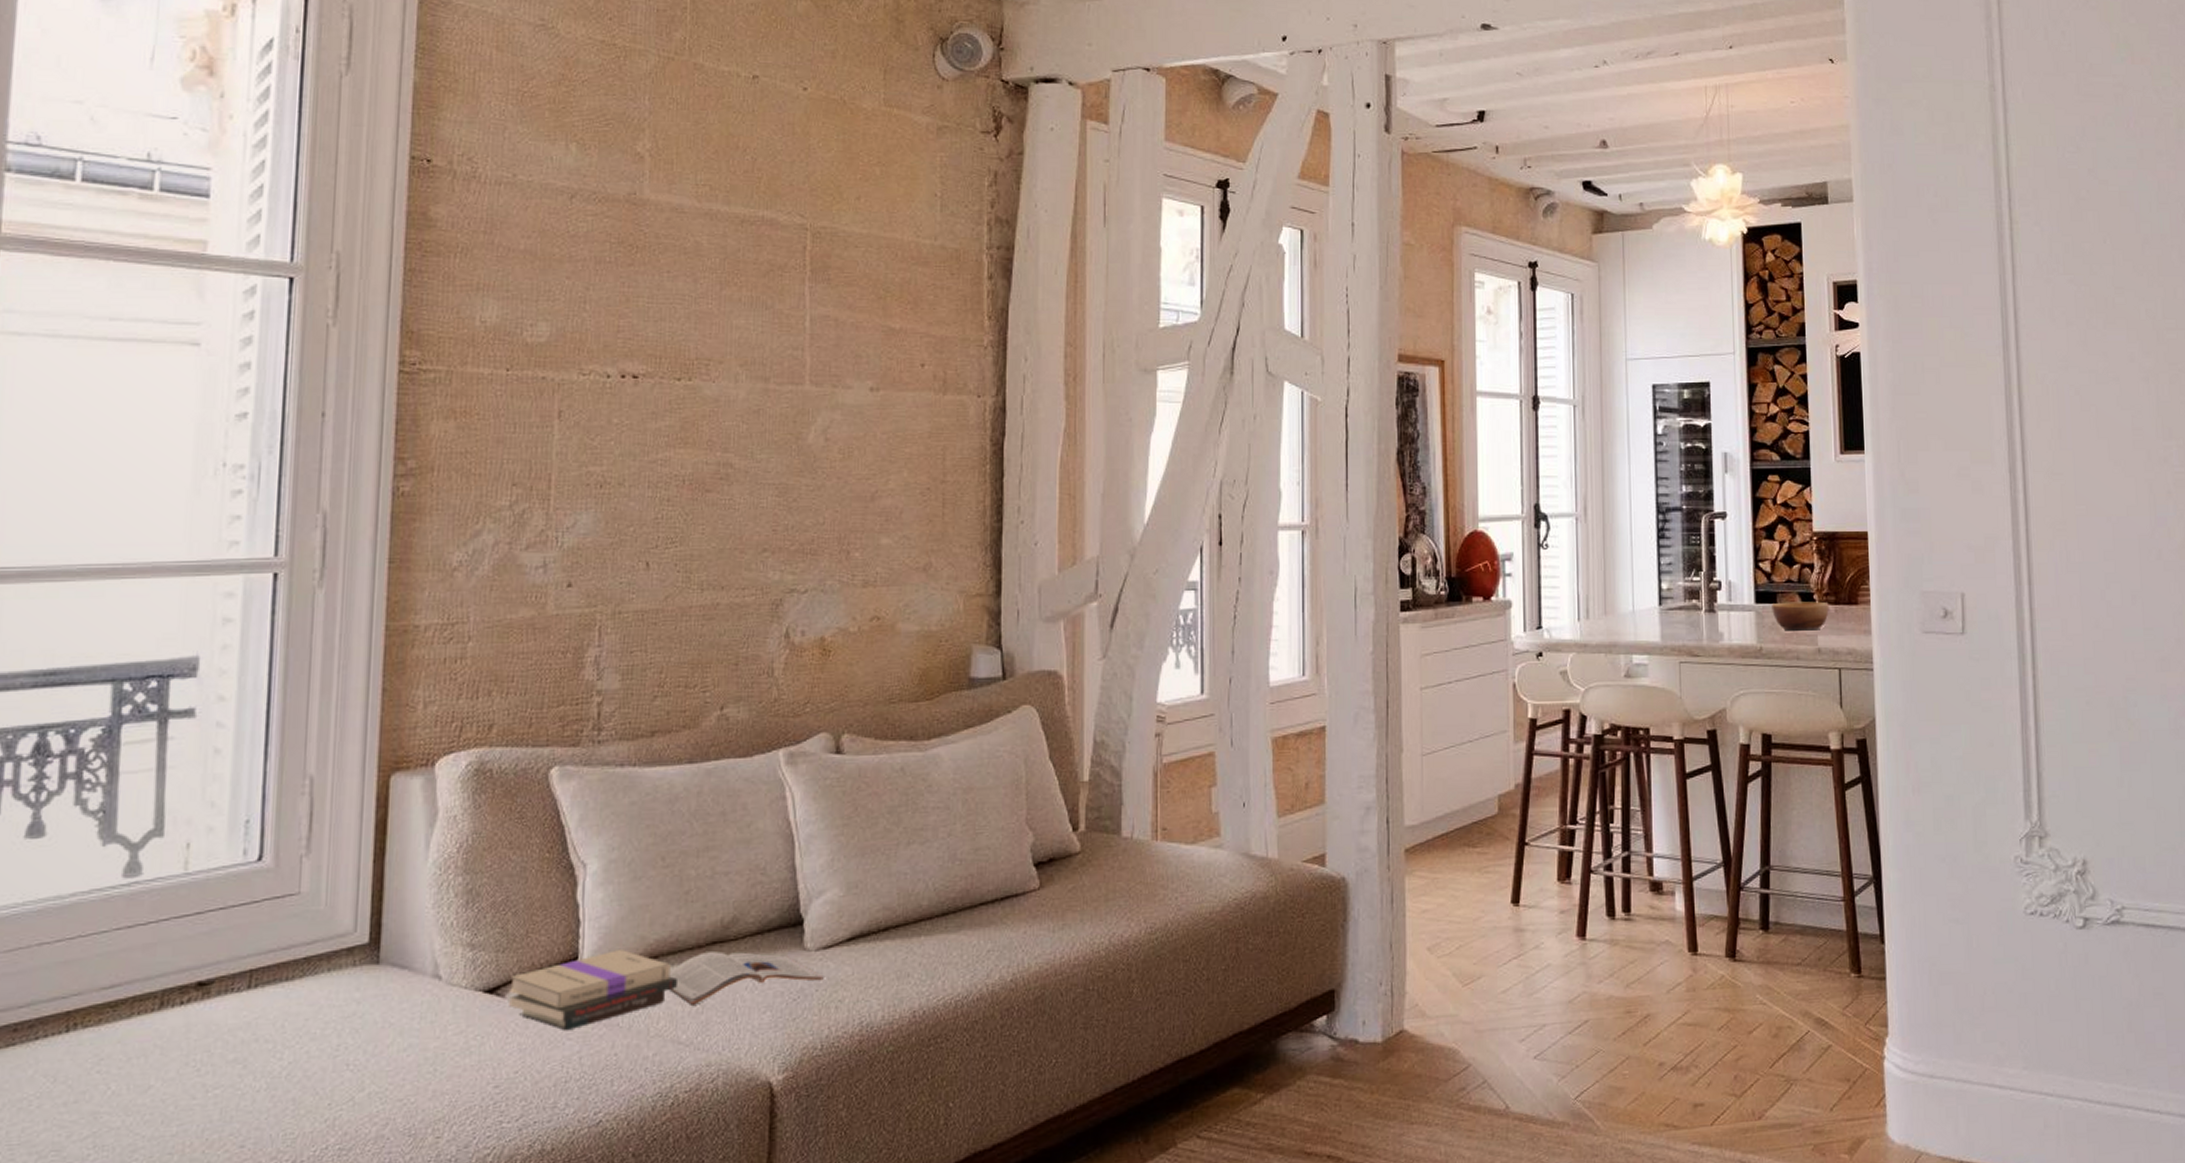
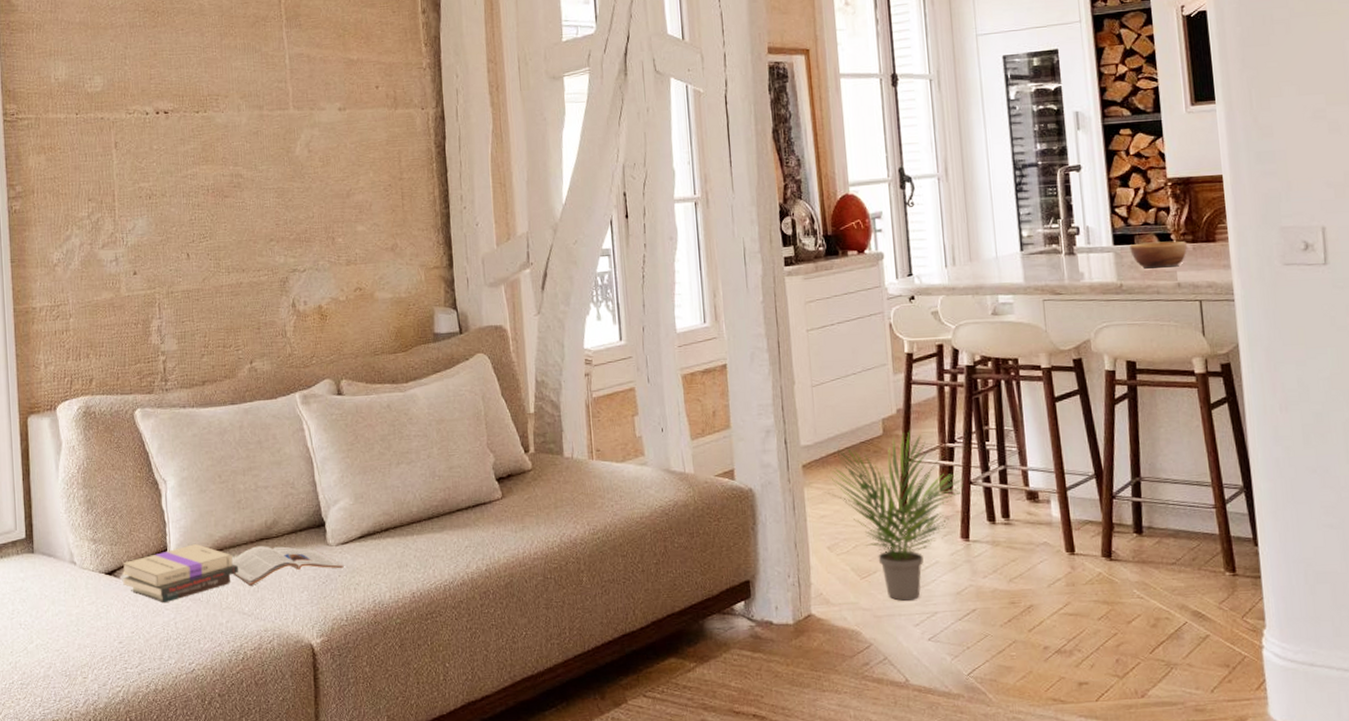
potted plant: none [1429,809,1583,1012] -> present [825,430,964,601]

